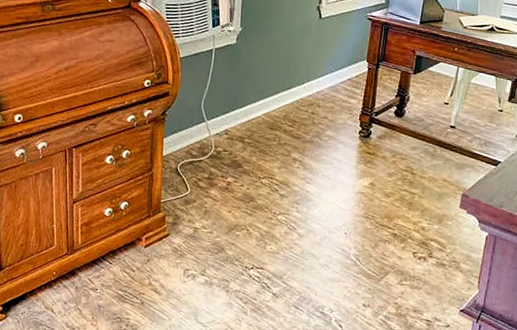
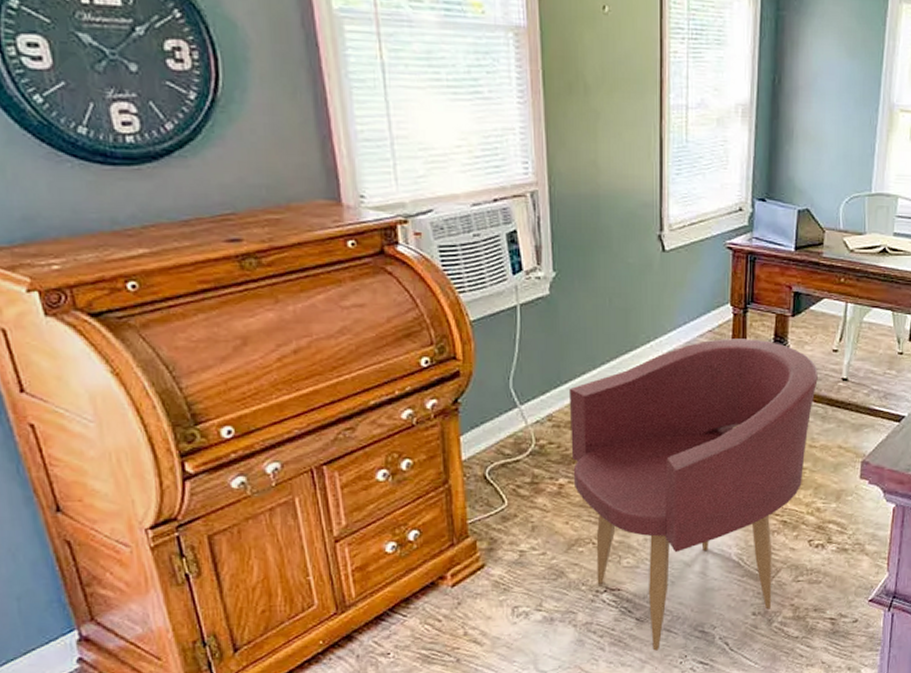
armchair: none [238,86,431,322] -> present [568,339,818,651]

